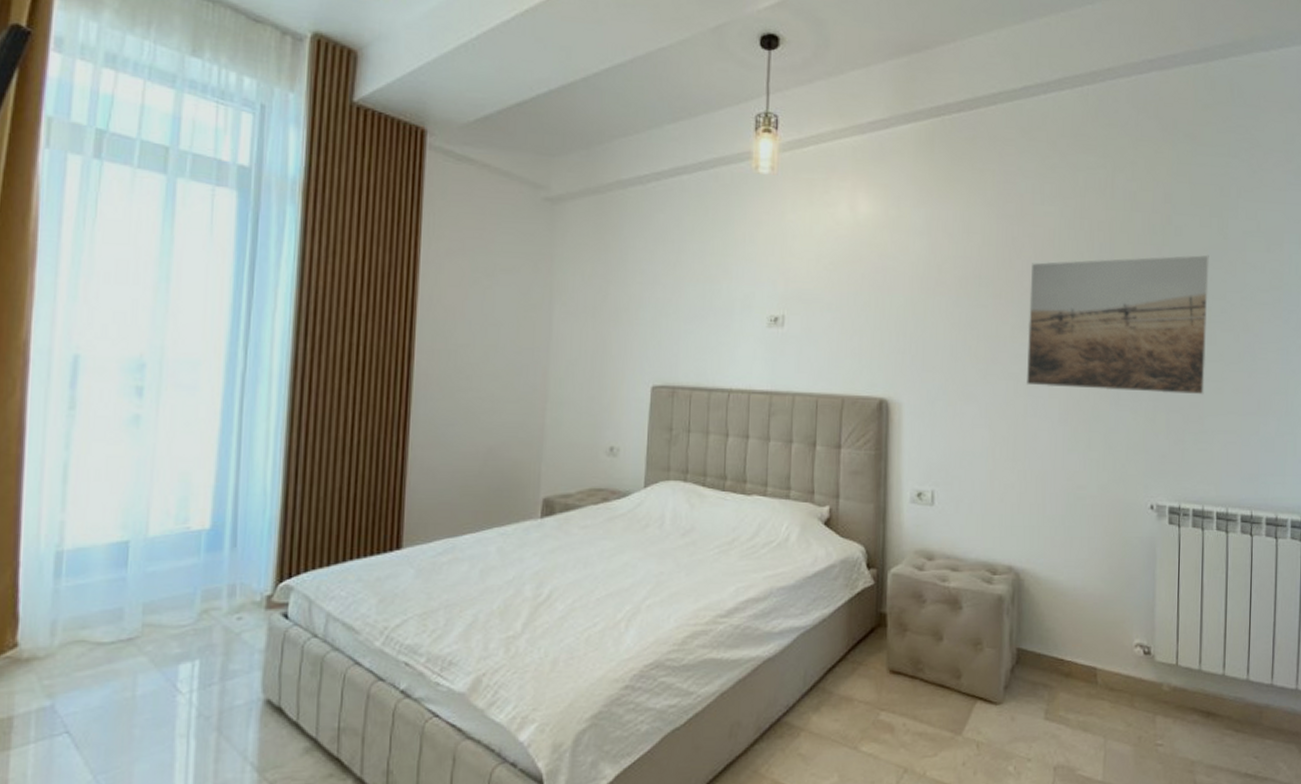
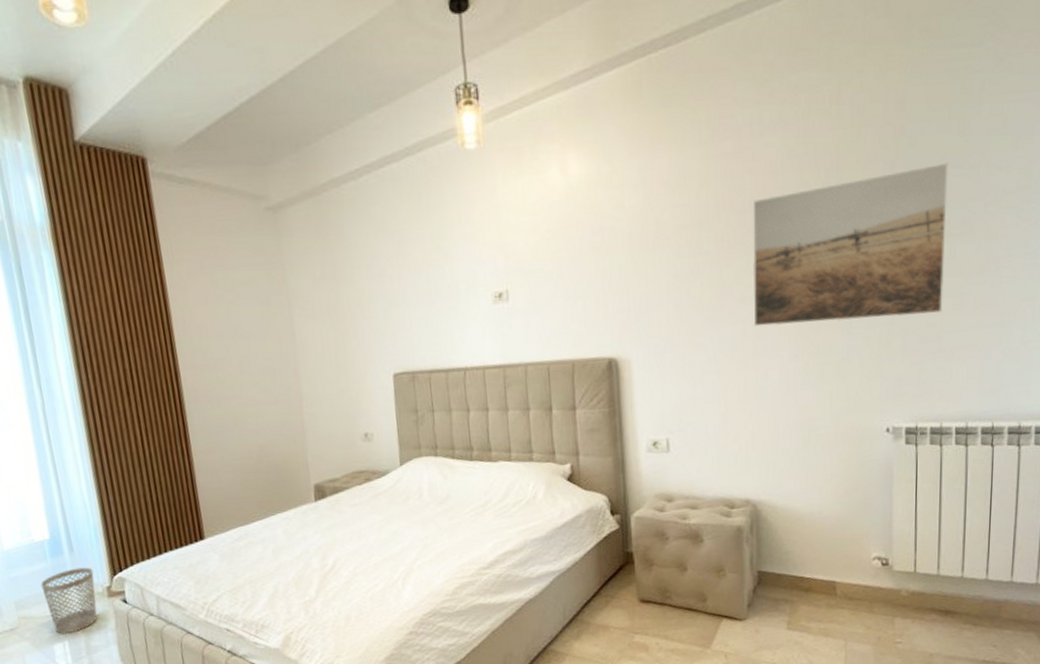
wastebasket: none [183,568,255,651] -> present [40,567,98,634]

